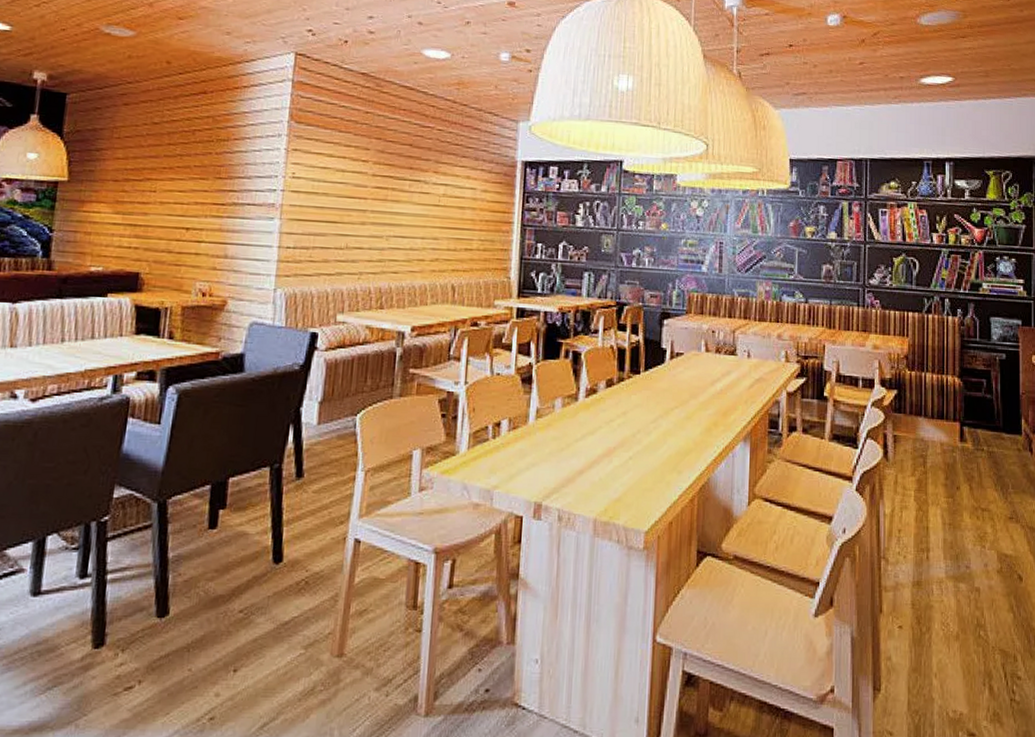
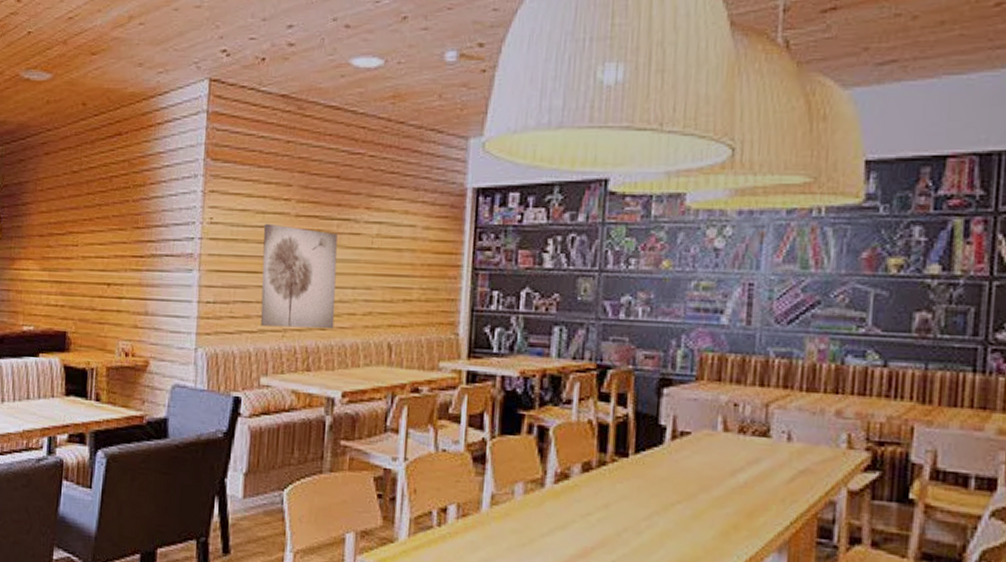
wall art: none [338,180,409,273] -> present [260,223,338,329]

